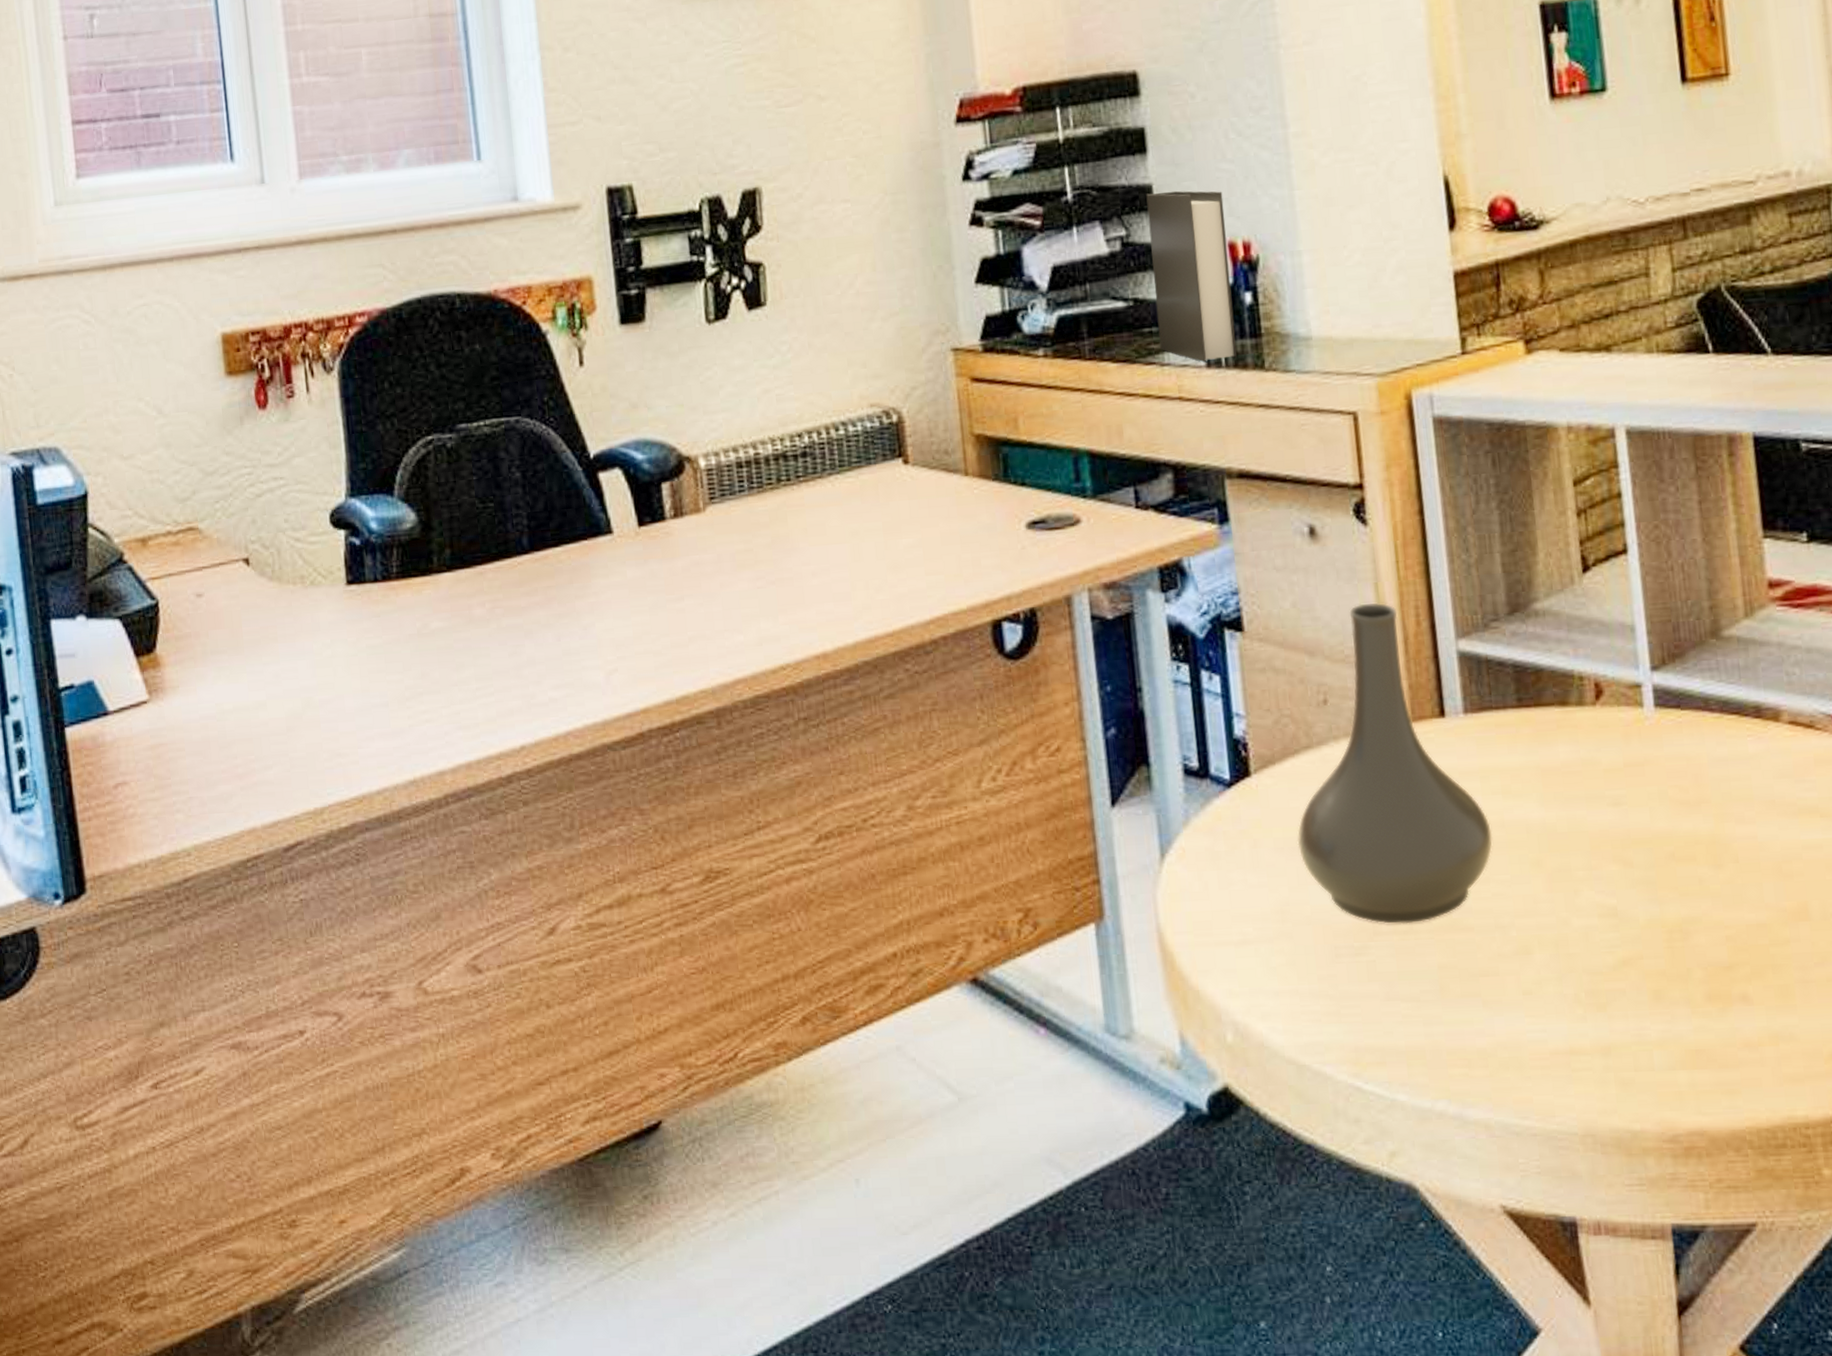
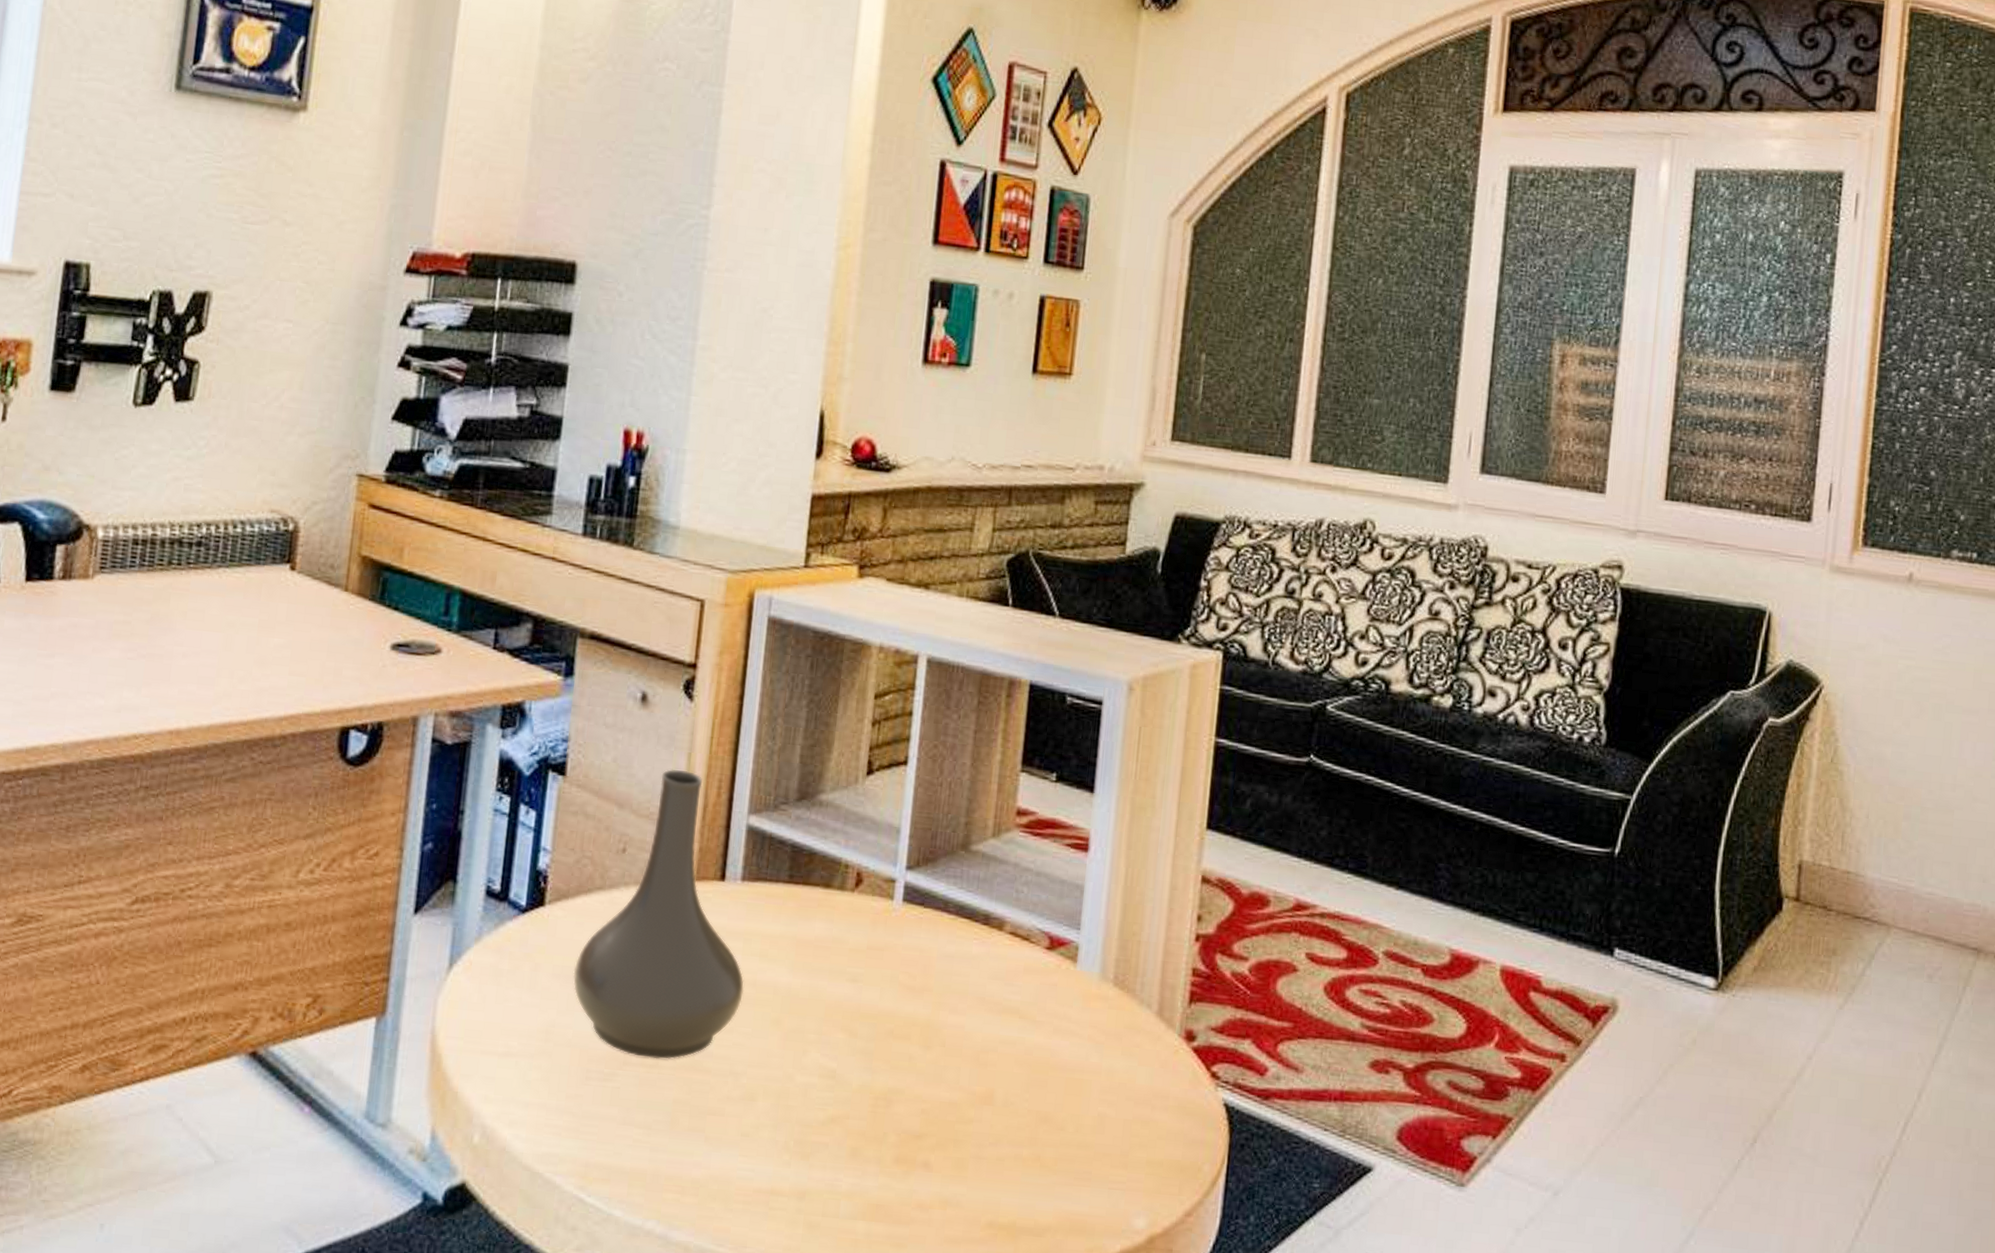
binder: present [1146,190,1237,363] -> none [545,371,629,533]

